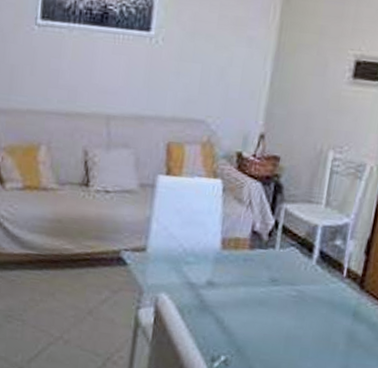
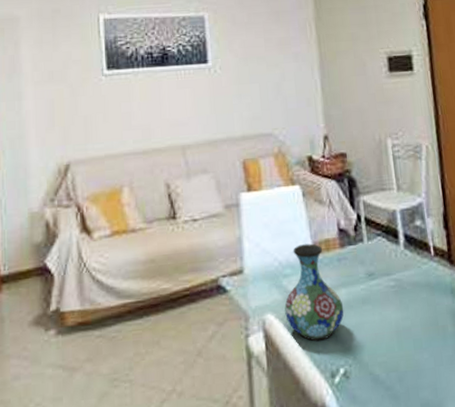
vase: none [179,237,239,329] -> present [284,243,344,342]

